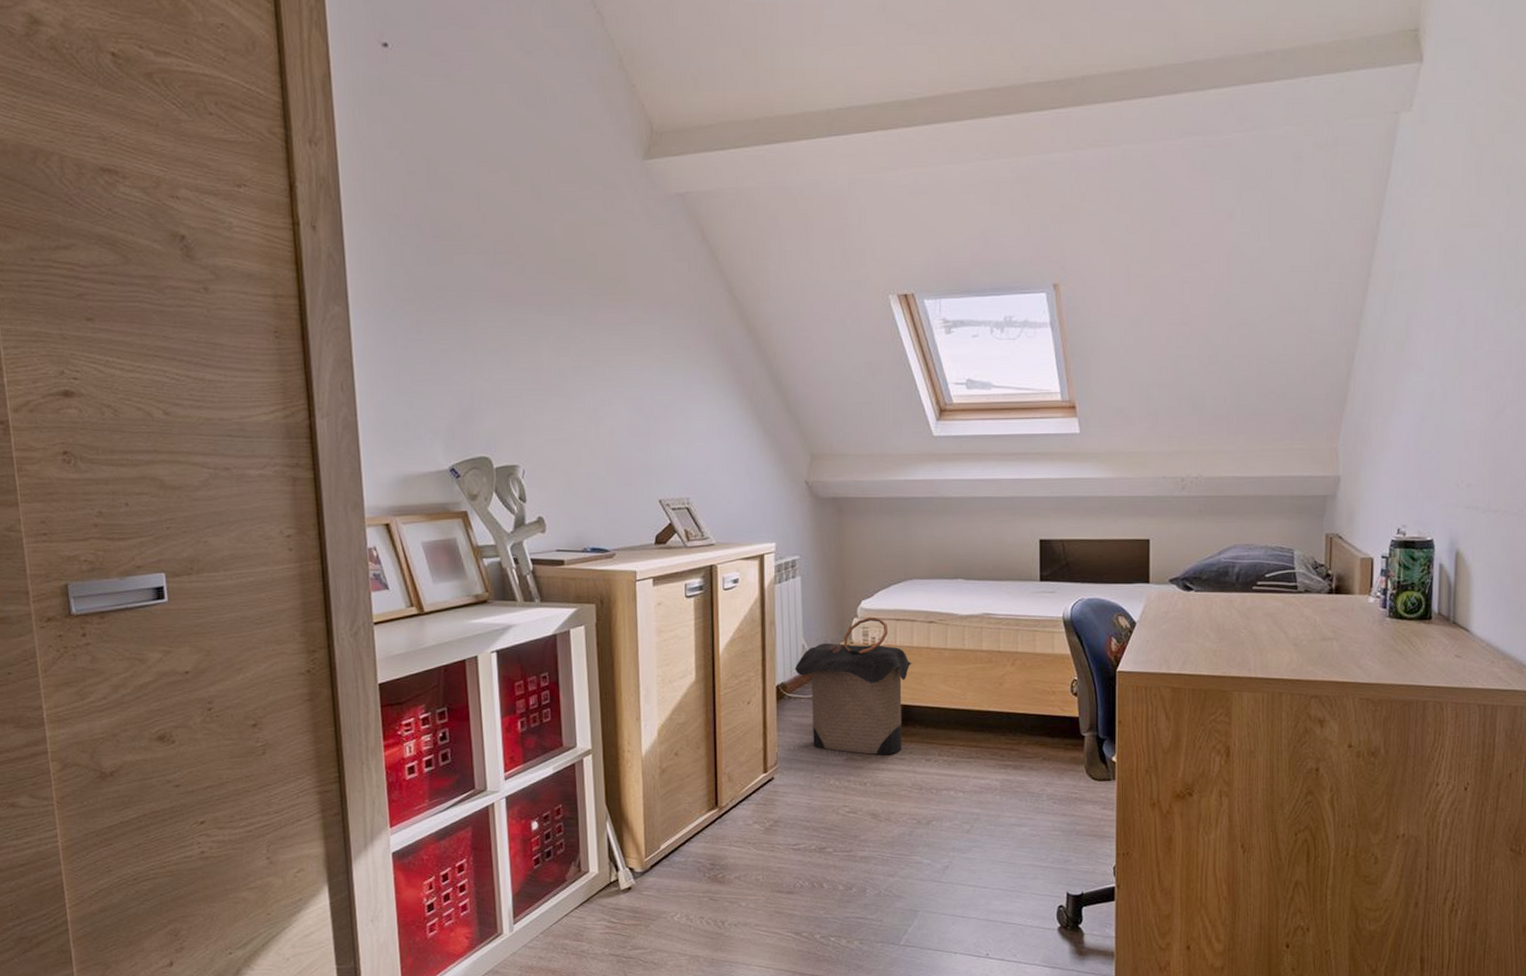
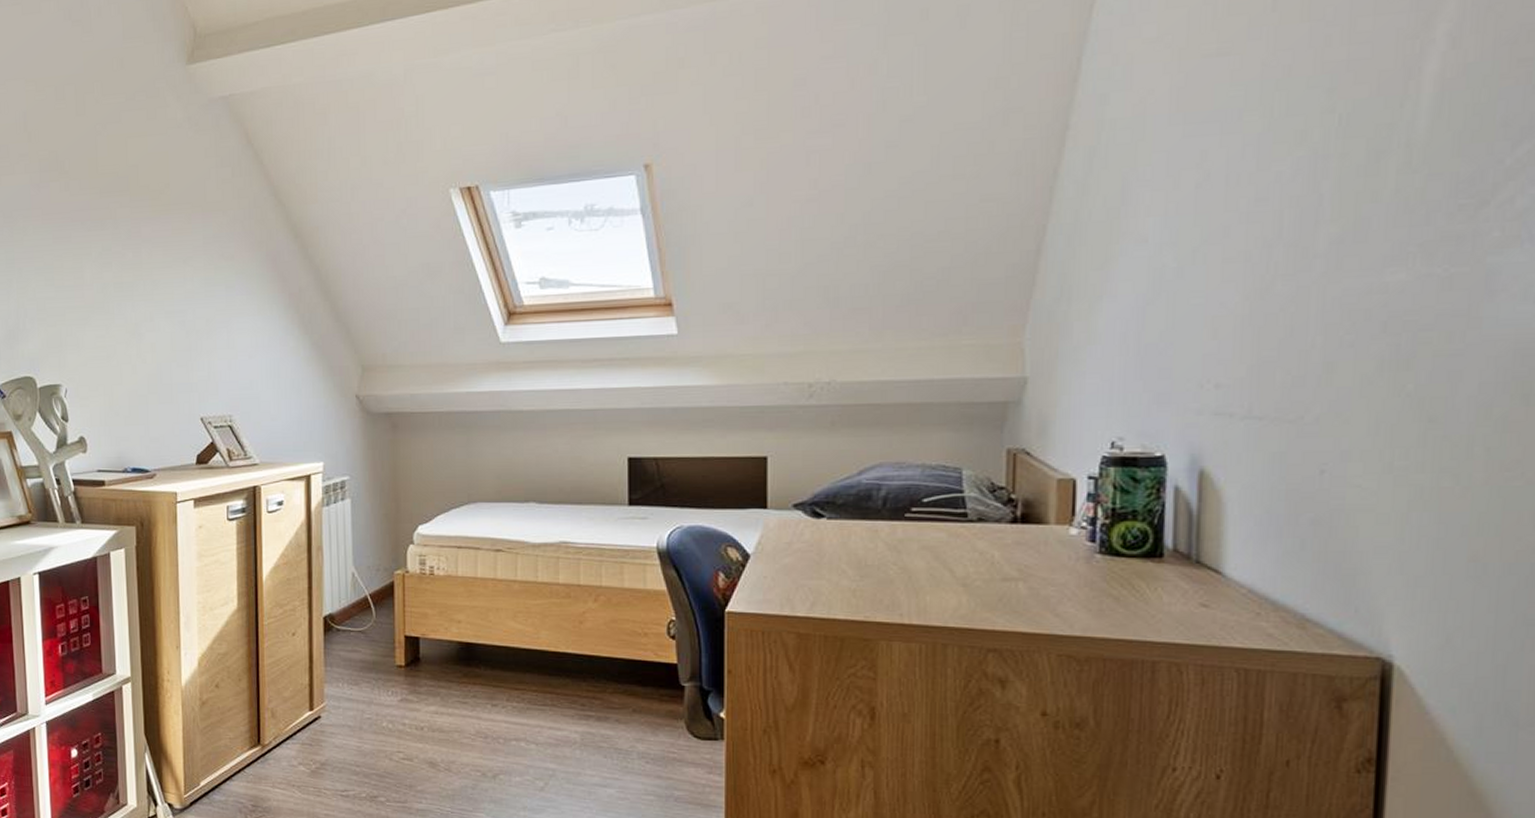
laundry hamper: present [794,616,912,755] -> none [343,543,476,697]

